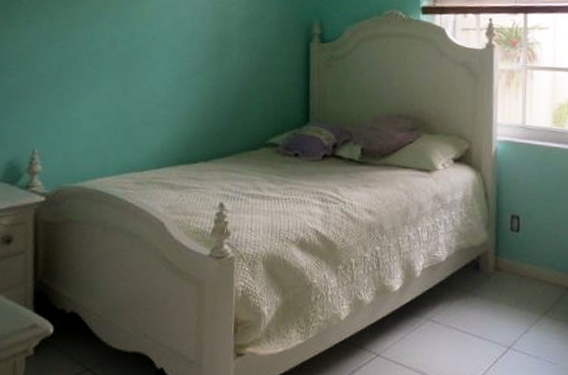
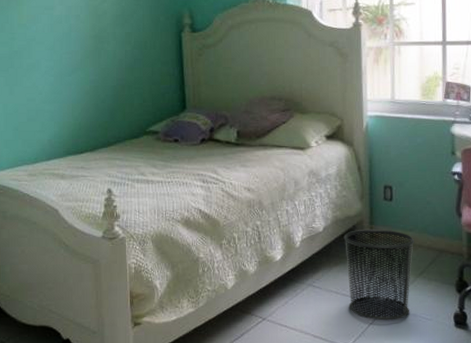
waste bin: none [467,260,541,363] -> present [343,229,415,321]

